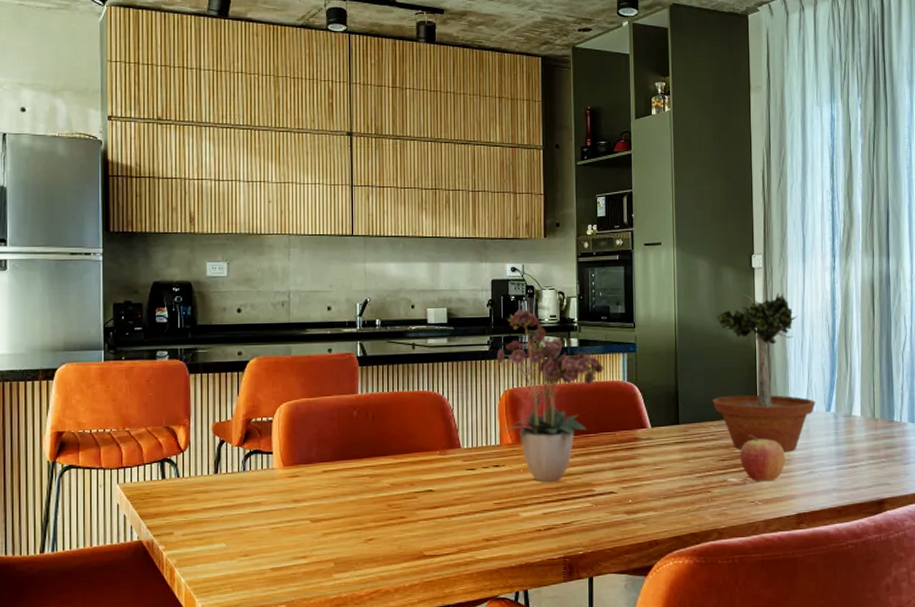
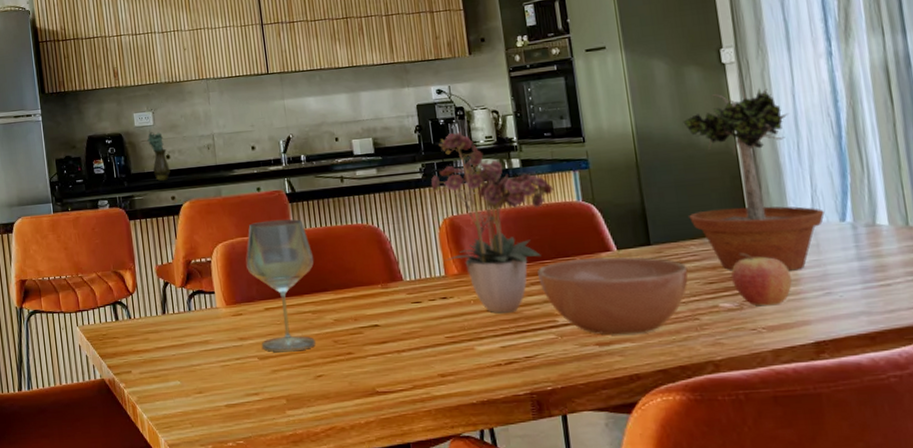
vase: none [219,282,240,335] -> present [147,131,171,181]
wine glass: none [308,382,378,516] -> present [245,219,316,353]
bowl: none [581,433,707,504] -> present [536,257,688,335]

